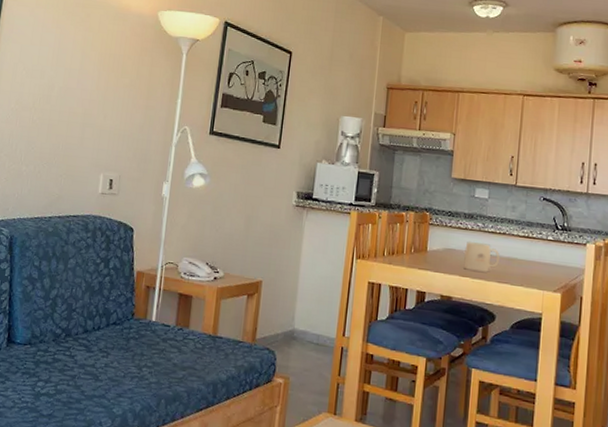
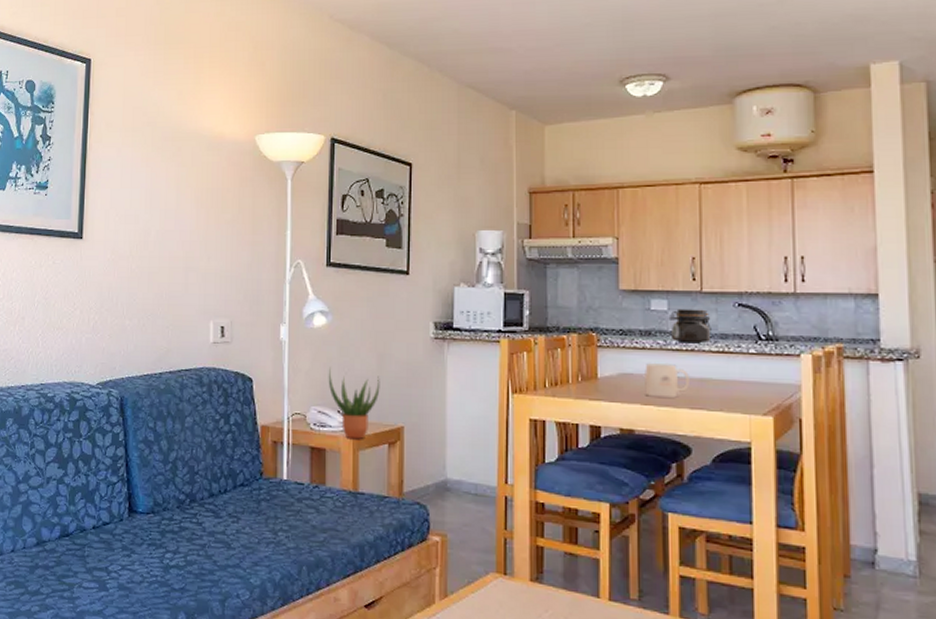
potted plant: none [200,223,246,289] -> present [328,367,380,439]
jar: none [488,198,521,229] -> present [668,308,712,344]

